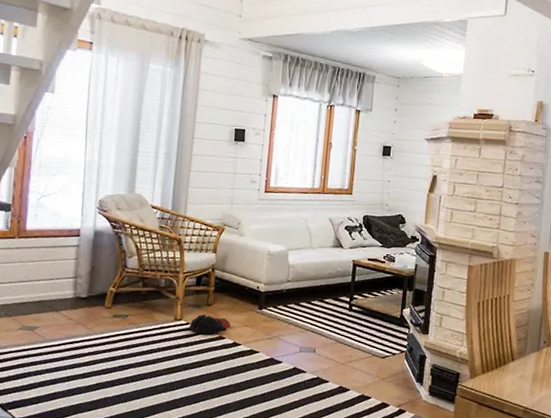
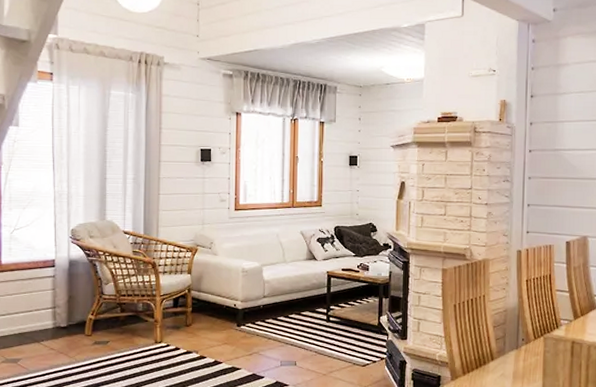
bag: present [189,314,231,335] -> none [170,336,211,355]

